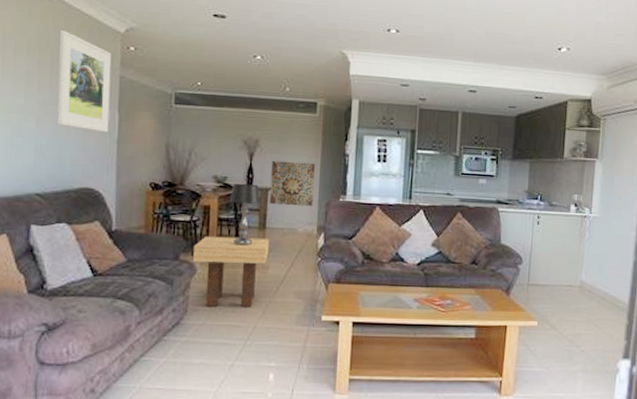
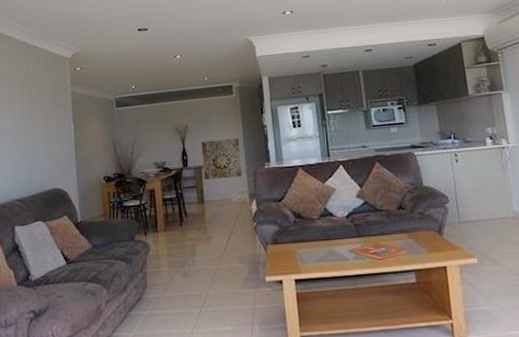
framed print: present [57,29,112,133] -> none [24,64,67,141]
side table: present [193,236,270,308] -> none [145,211,210,280]
table lamp: present [230,183,261,246] -> none [170,164,197,221]

